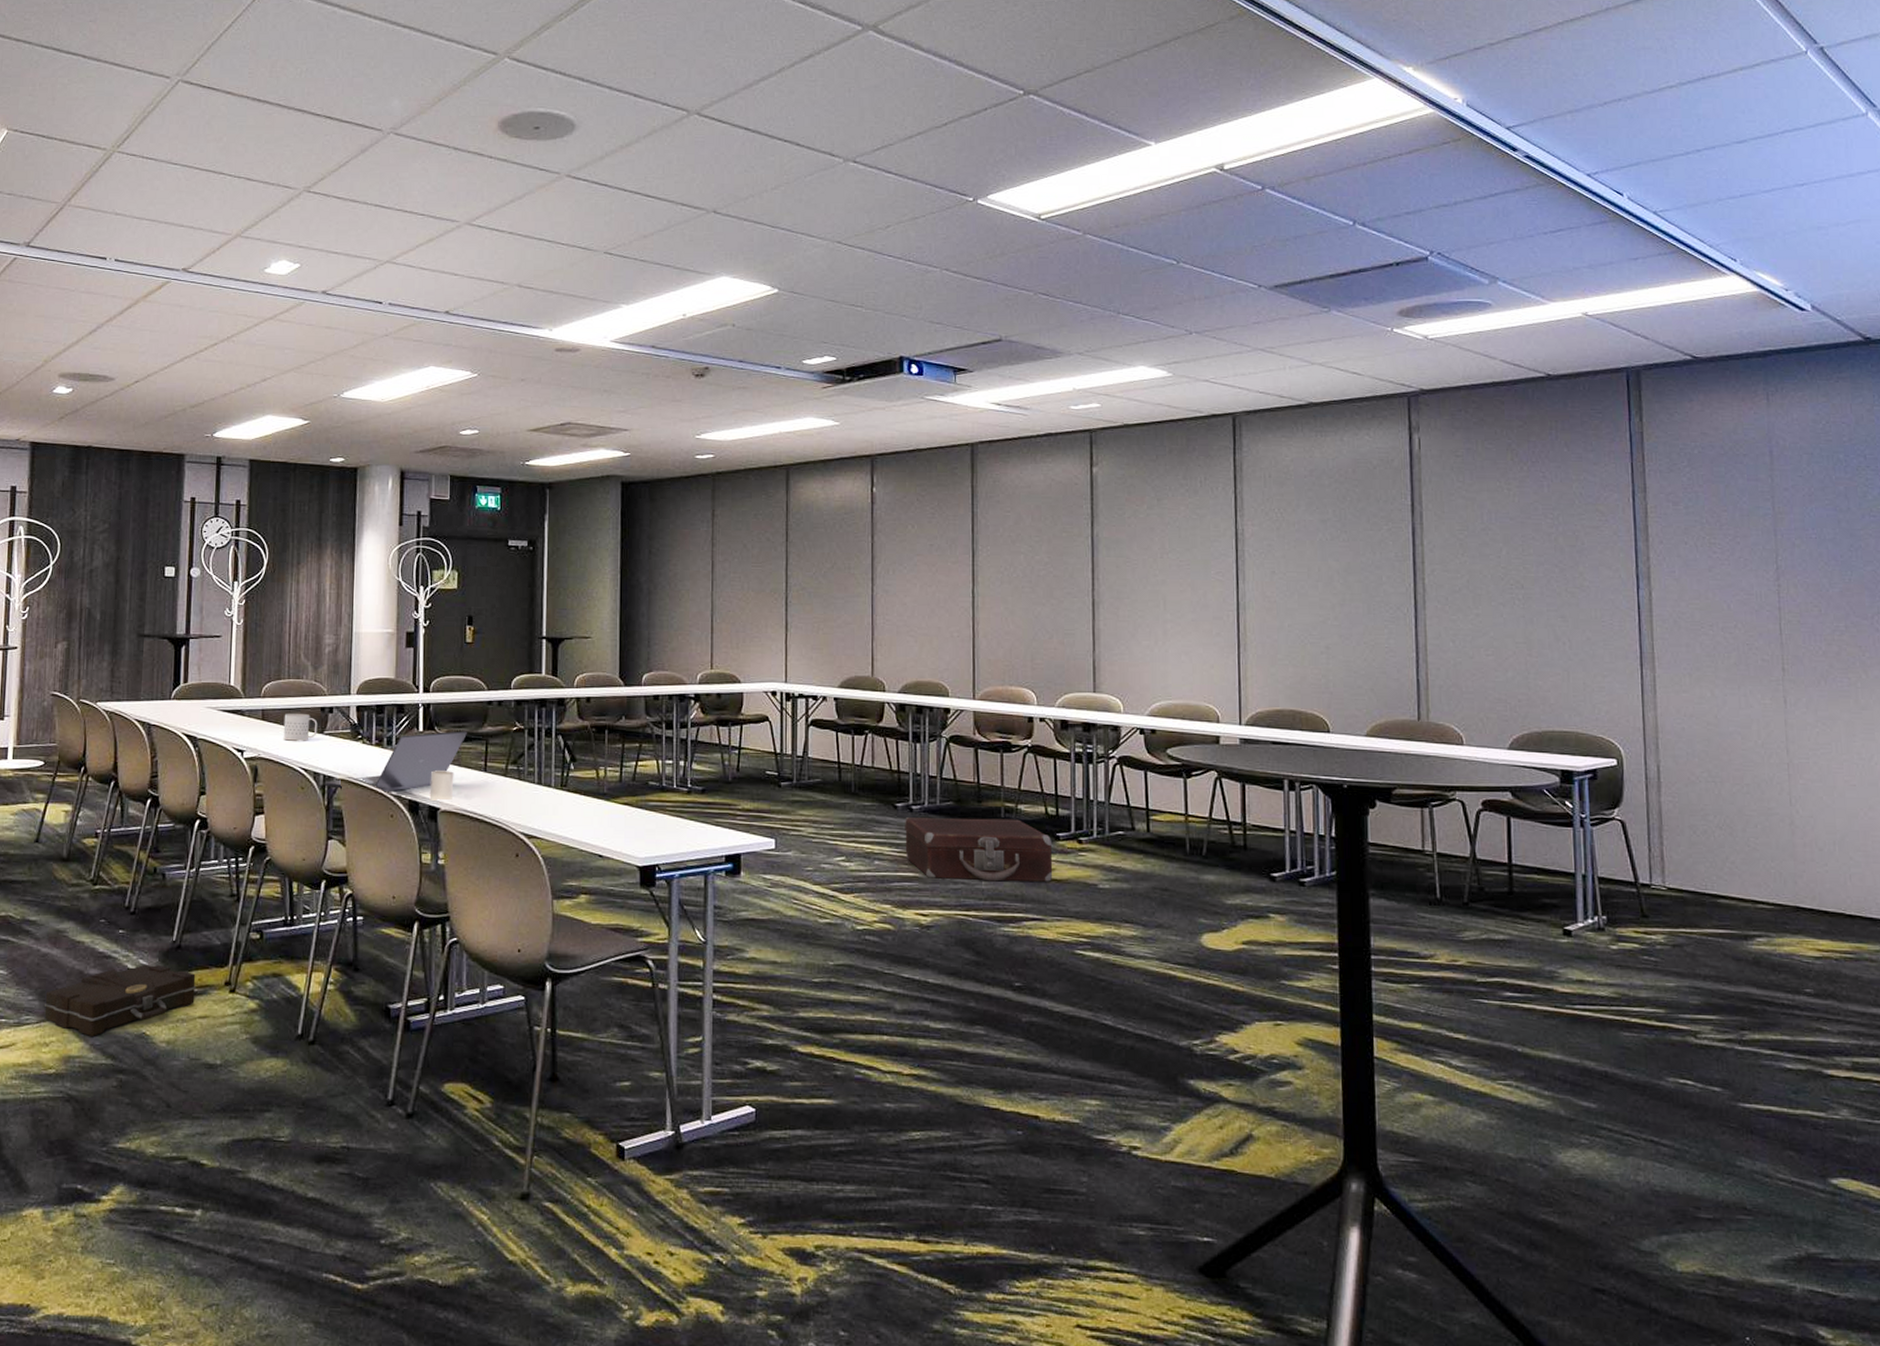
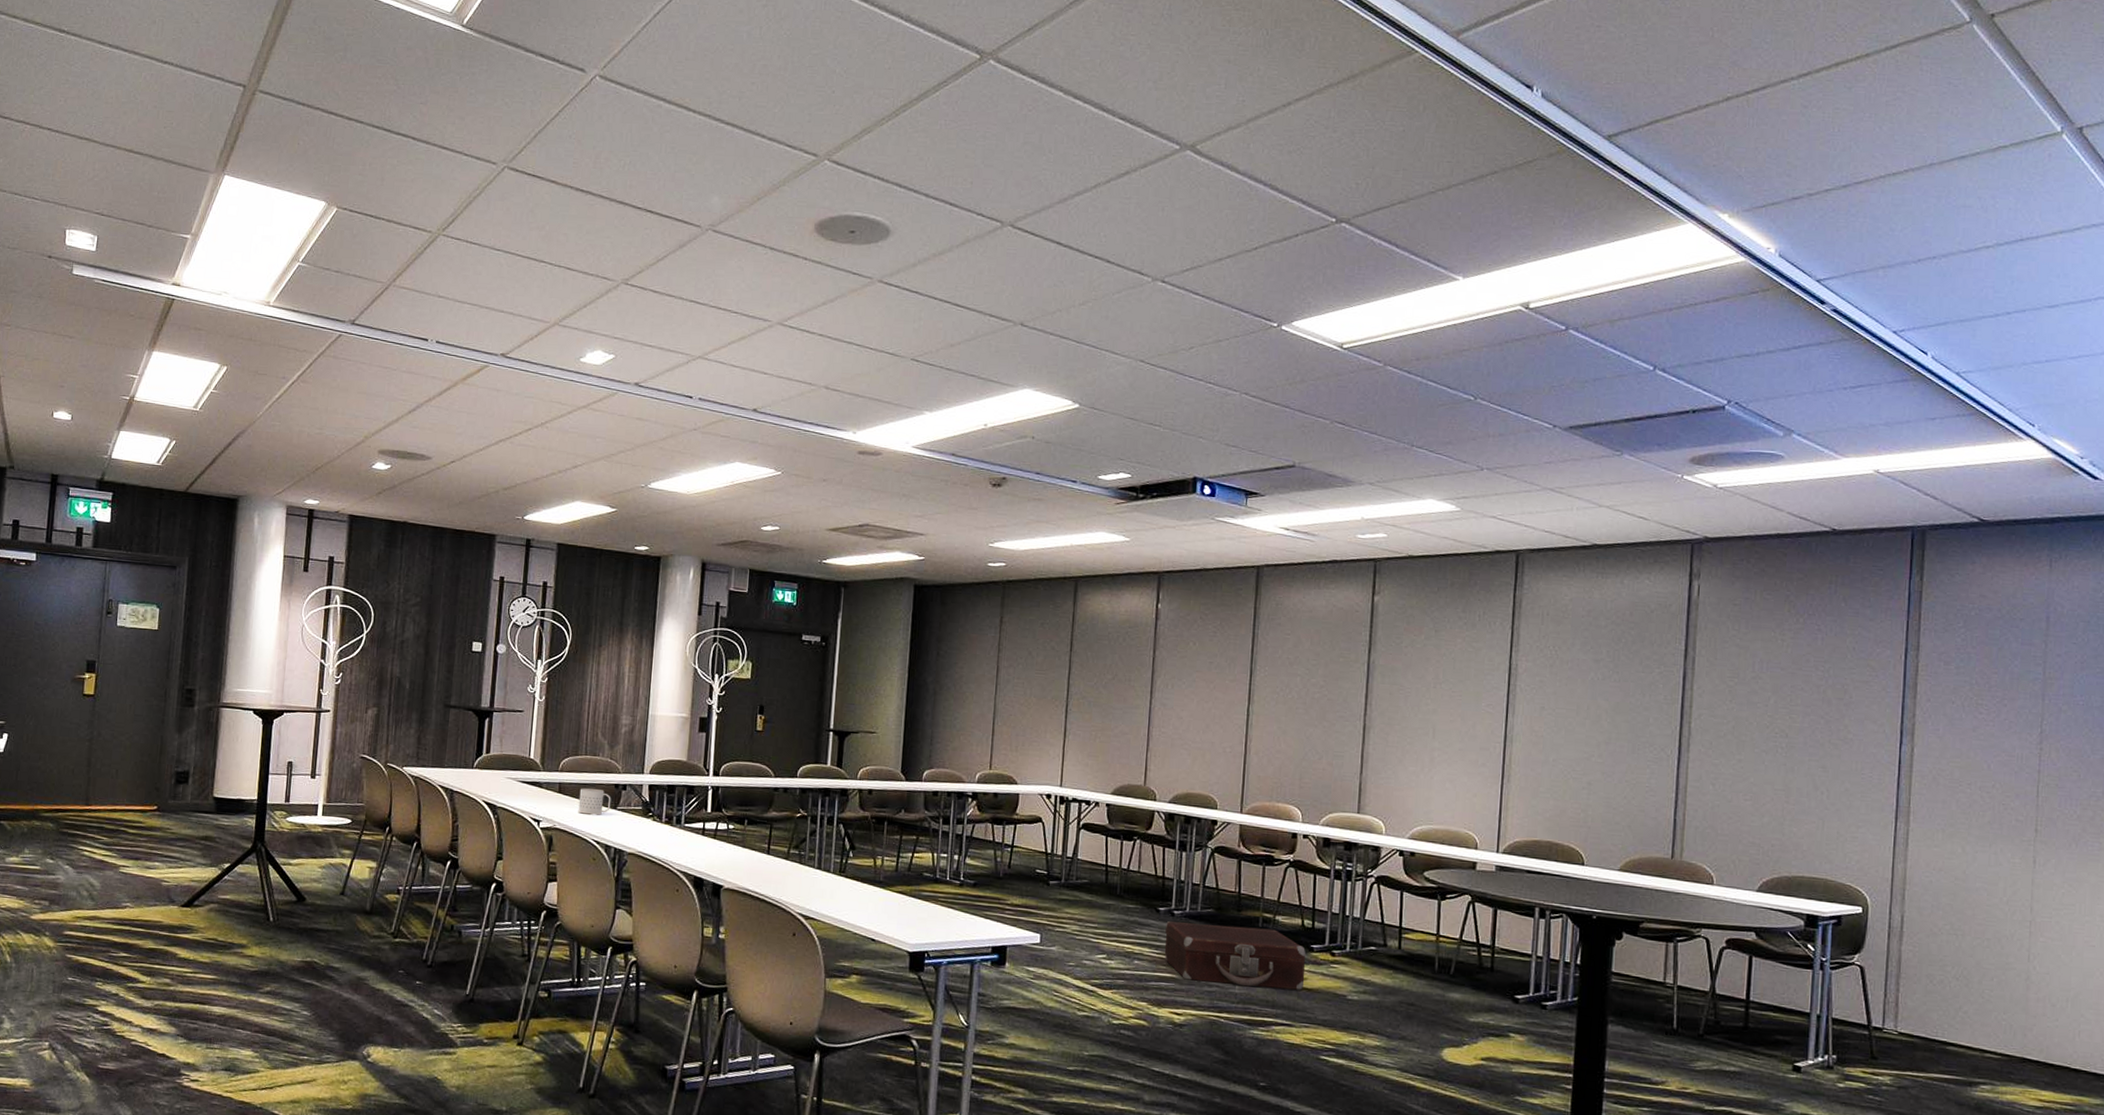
briefcase: present [43,964,197,1036] -> none [343,1014,487,1078]
laptop: present [324,731,467,793] -> none [615,814,753,868]
cup: present [429,770,454,803] -> none [714,850,739,881]

